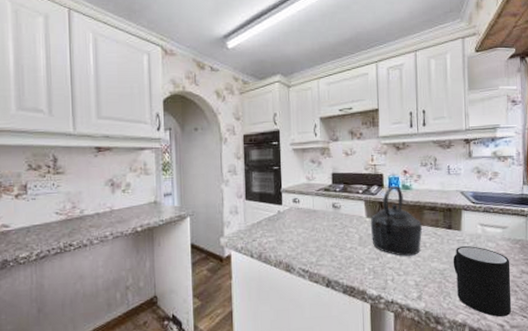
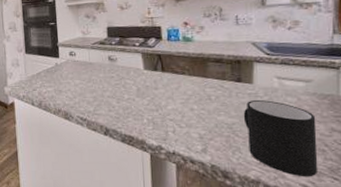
kettle: present [370,185,422,256] -> none [148,38,206,108]

